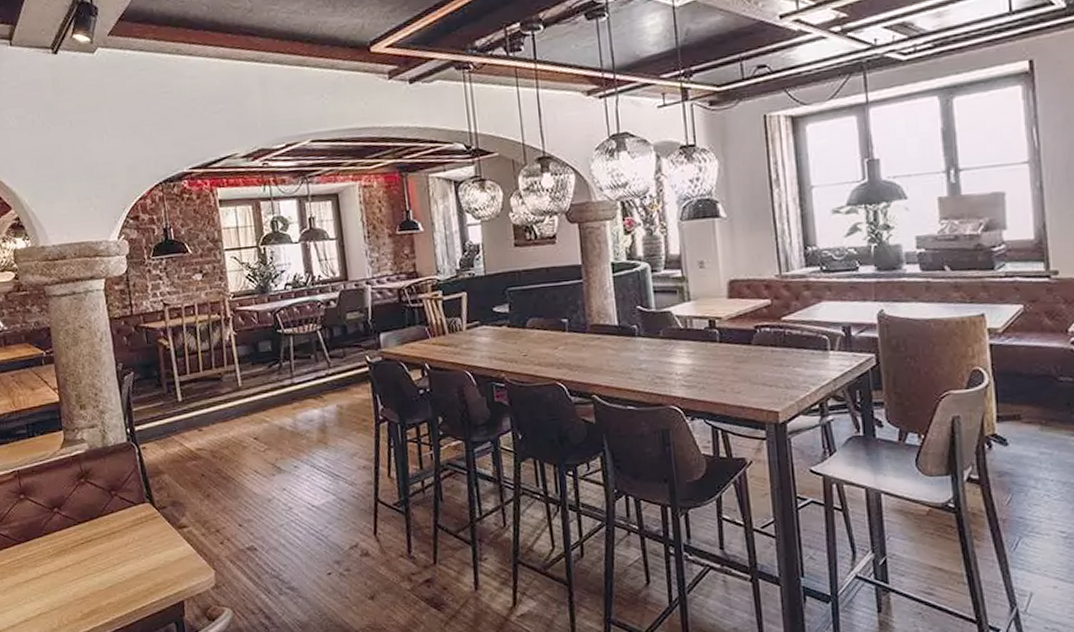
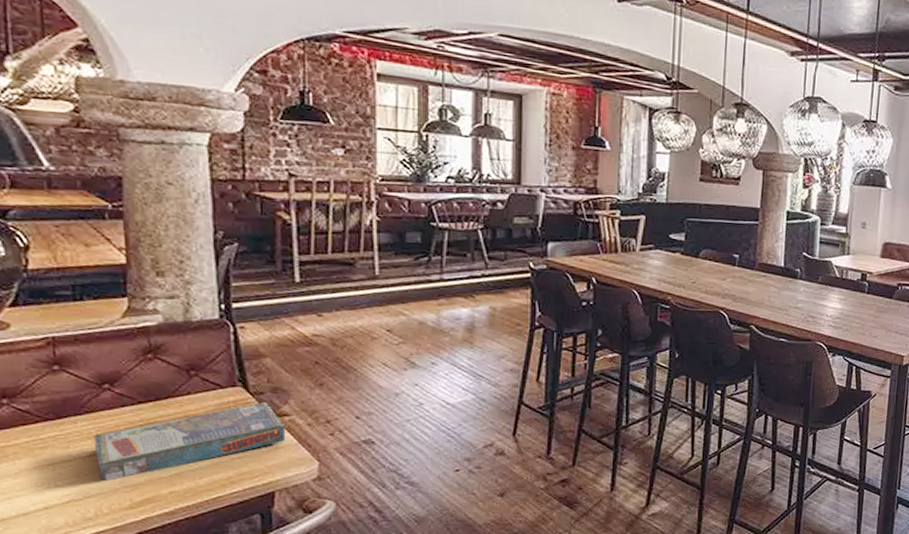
board game: none [52,515,186,596] -> present [94,401,286,482]

